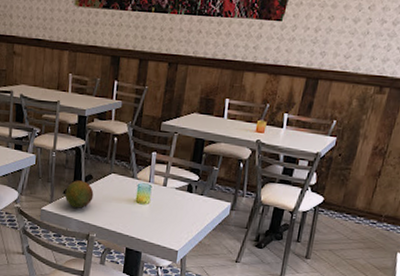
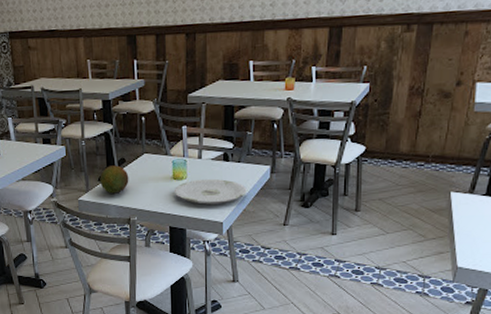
plate: none [135,206,206,233] -> present [173,178,247,205]

